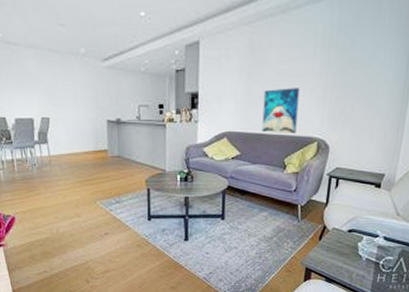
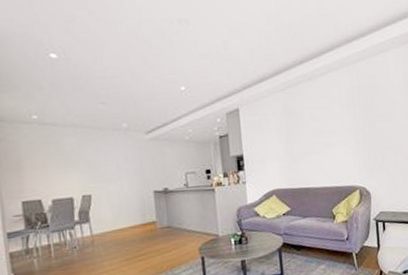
wall art: present [262,88,300,133] -> none [304,142,339,186]

